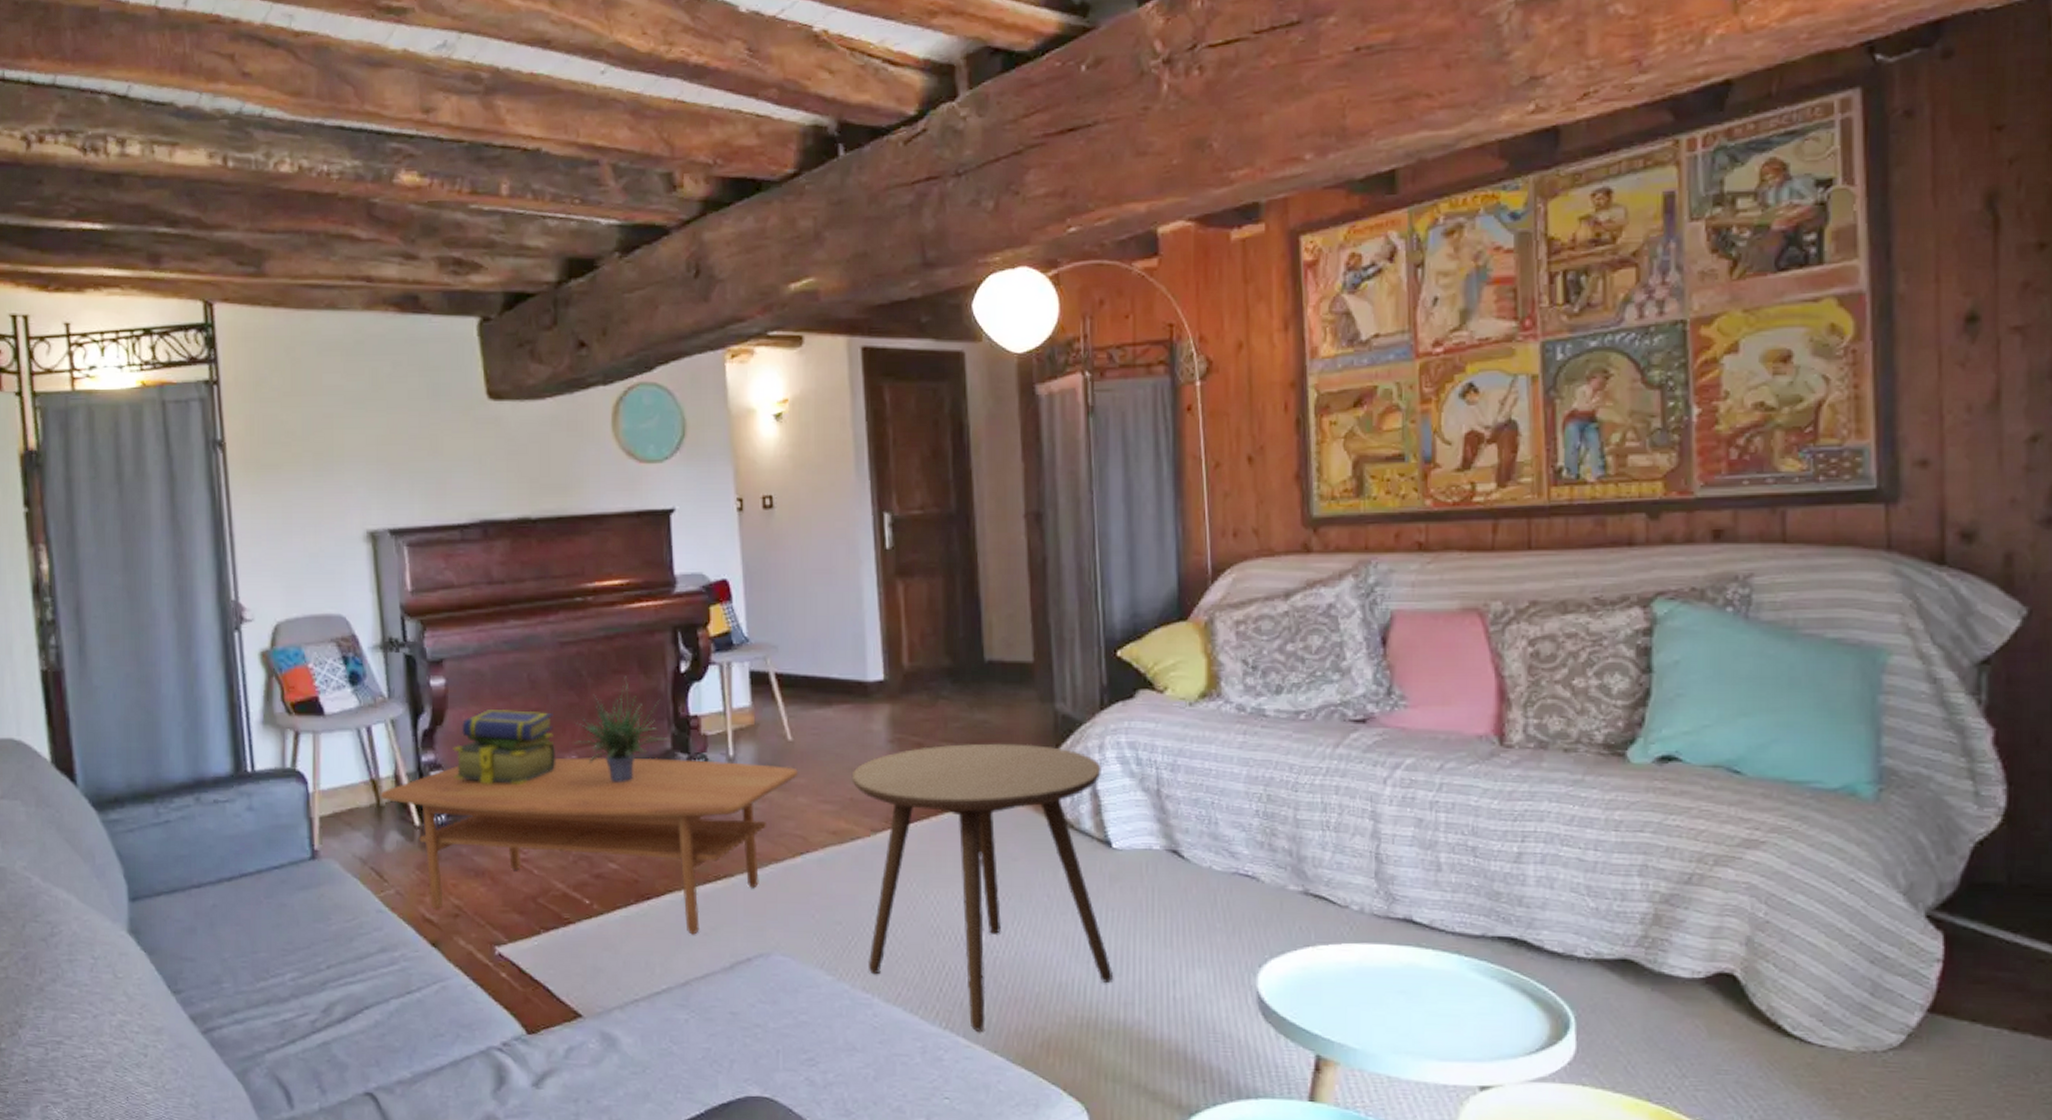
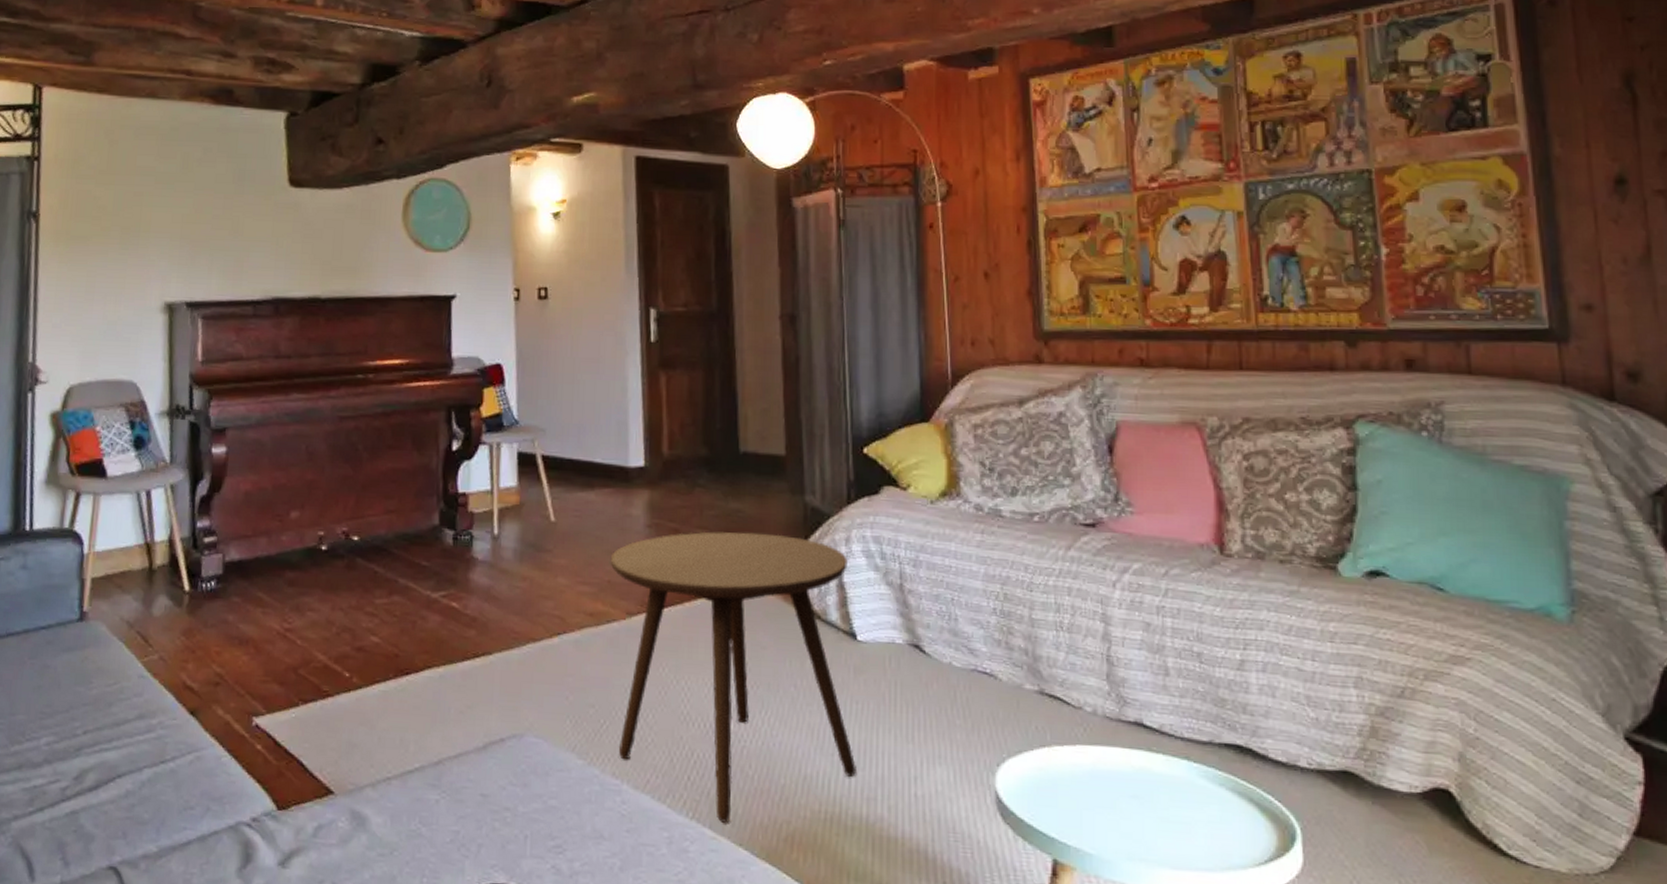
coffee table: present [380,757,798,935] -> none [153,529,559,713]
stack of books: present [453,710,556,785] -> none [227,479,328,554]
potted plant: present [573,676,672,783] -> none [344,452,440,556]

